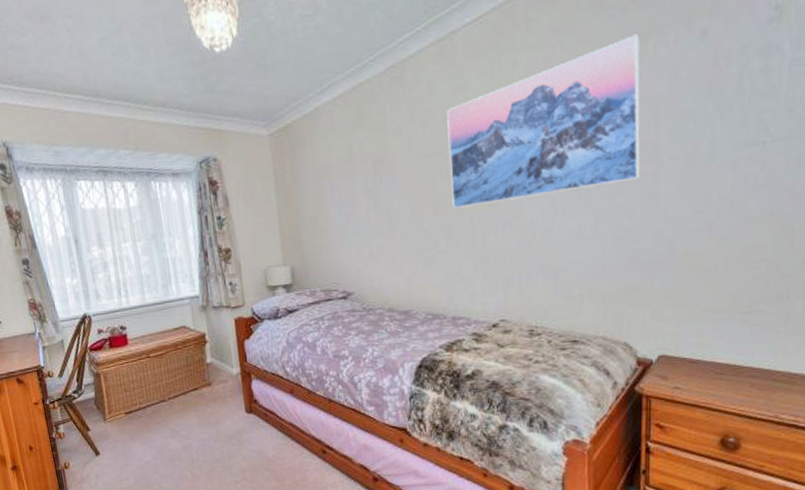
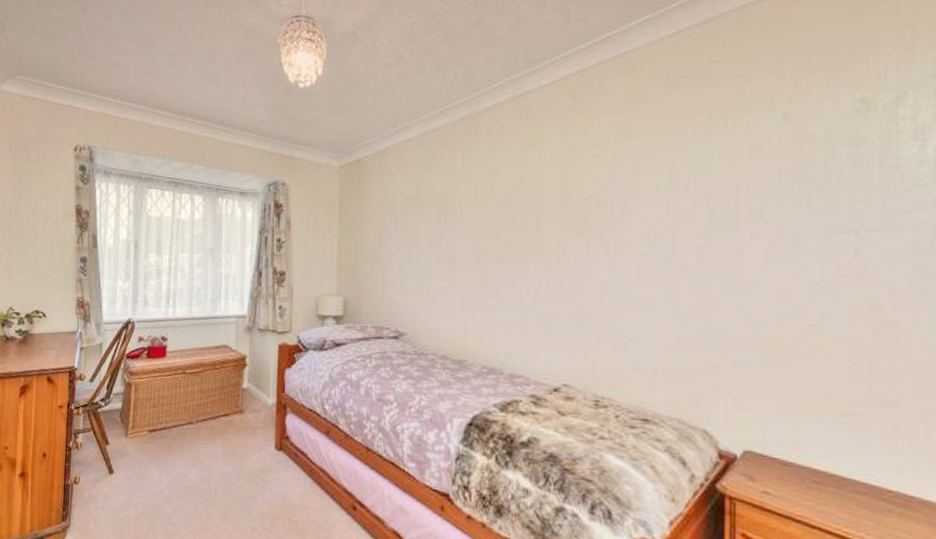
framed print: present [447,34,641,208] -> none [517,111,721,260]

